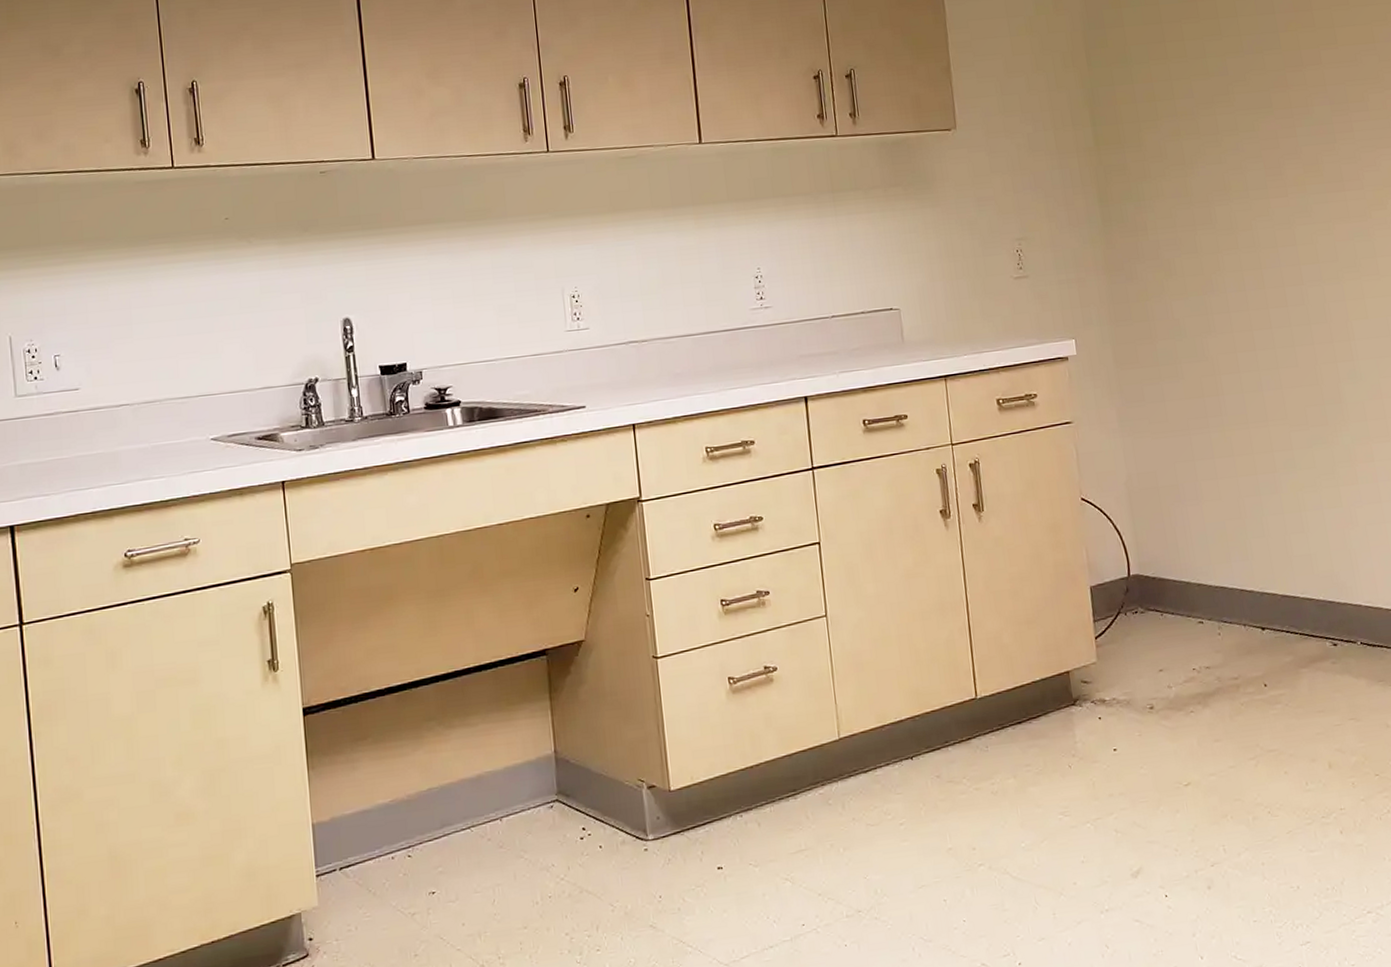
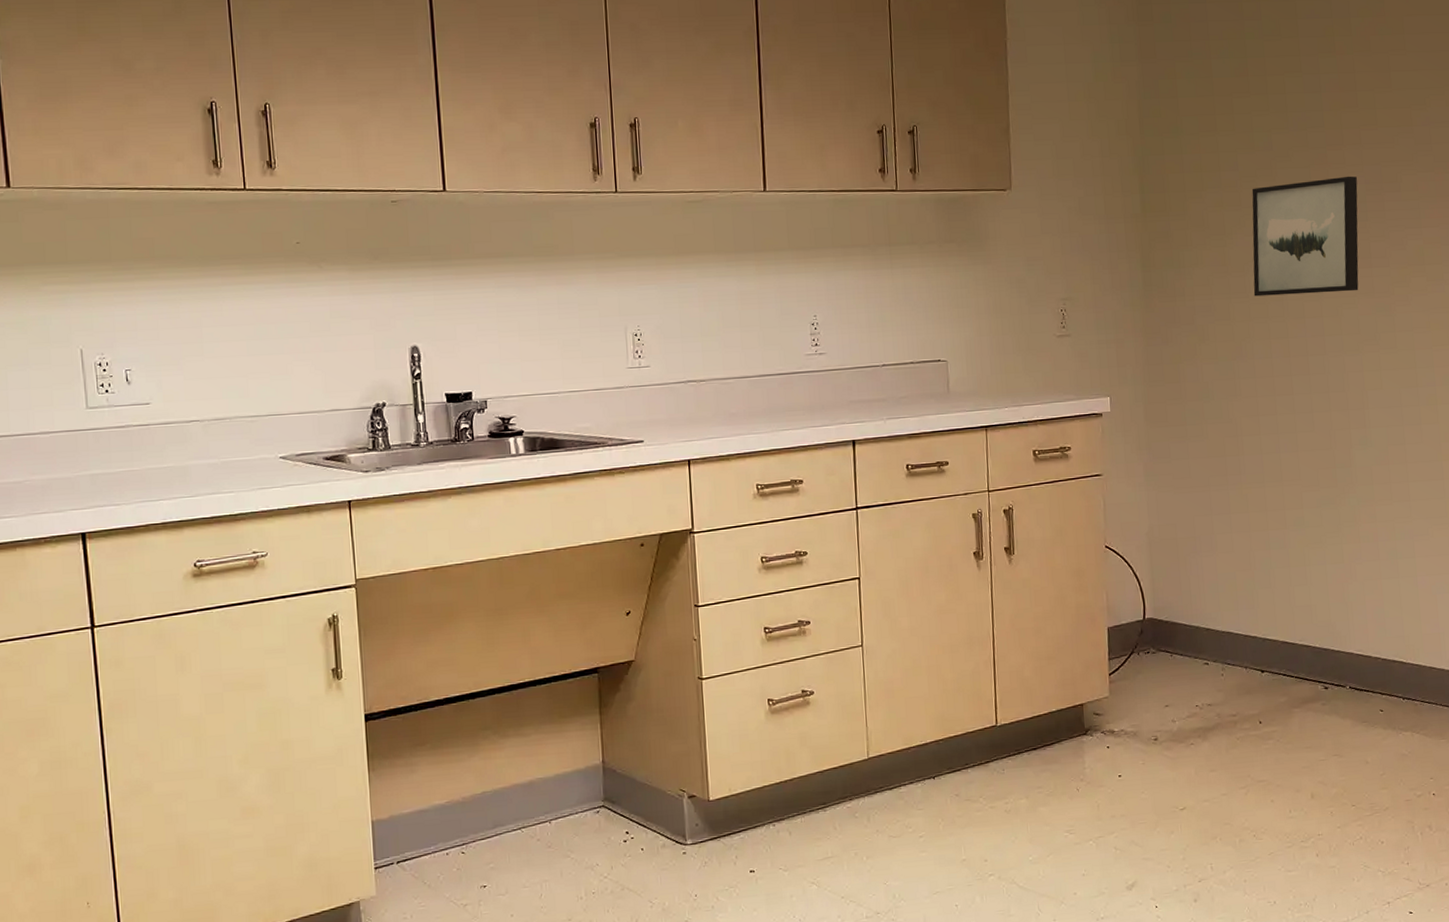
wall art: none [1209,97,1333,227] -> present [1251,176,1359,297]

